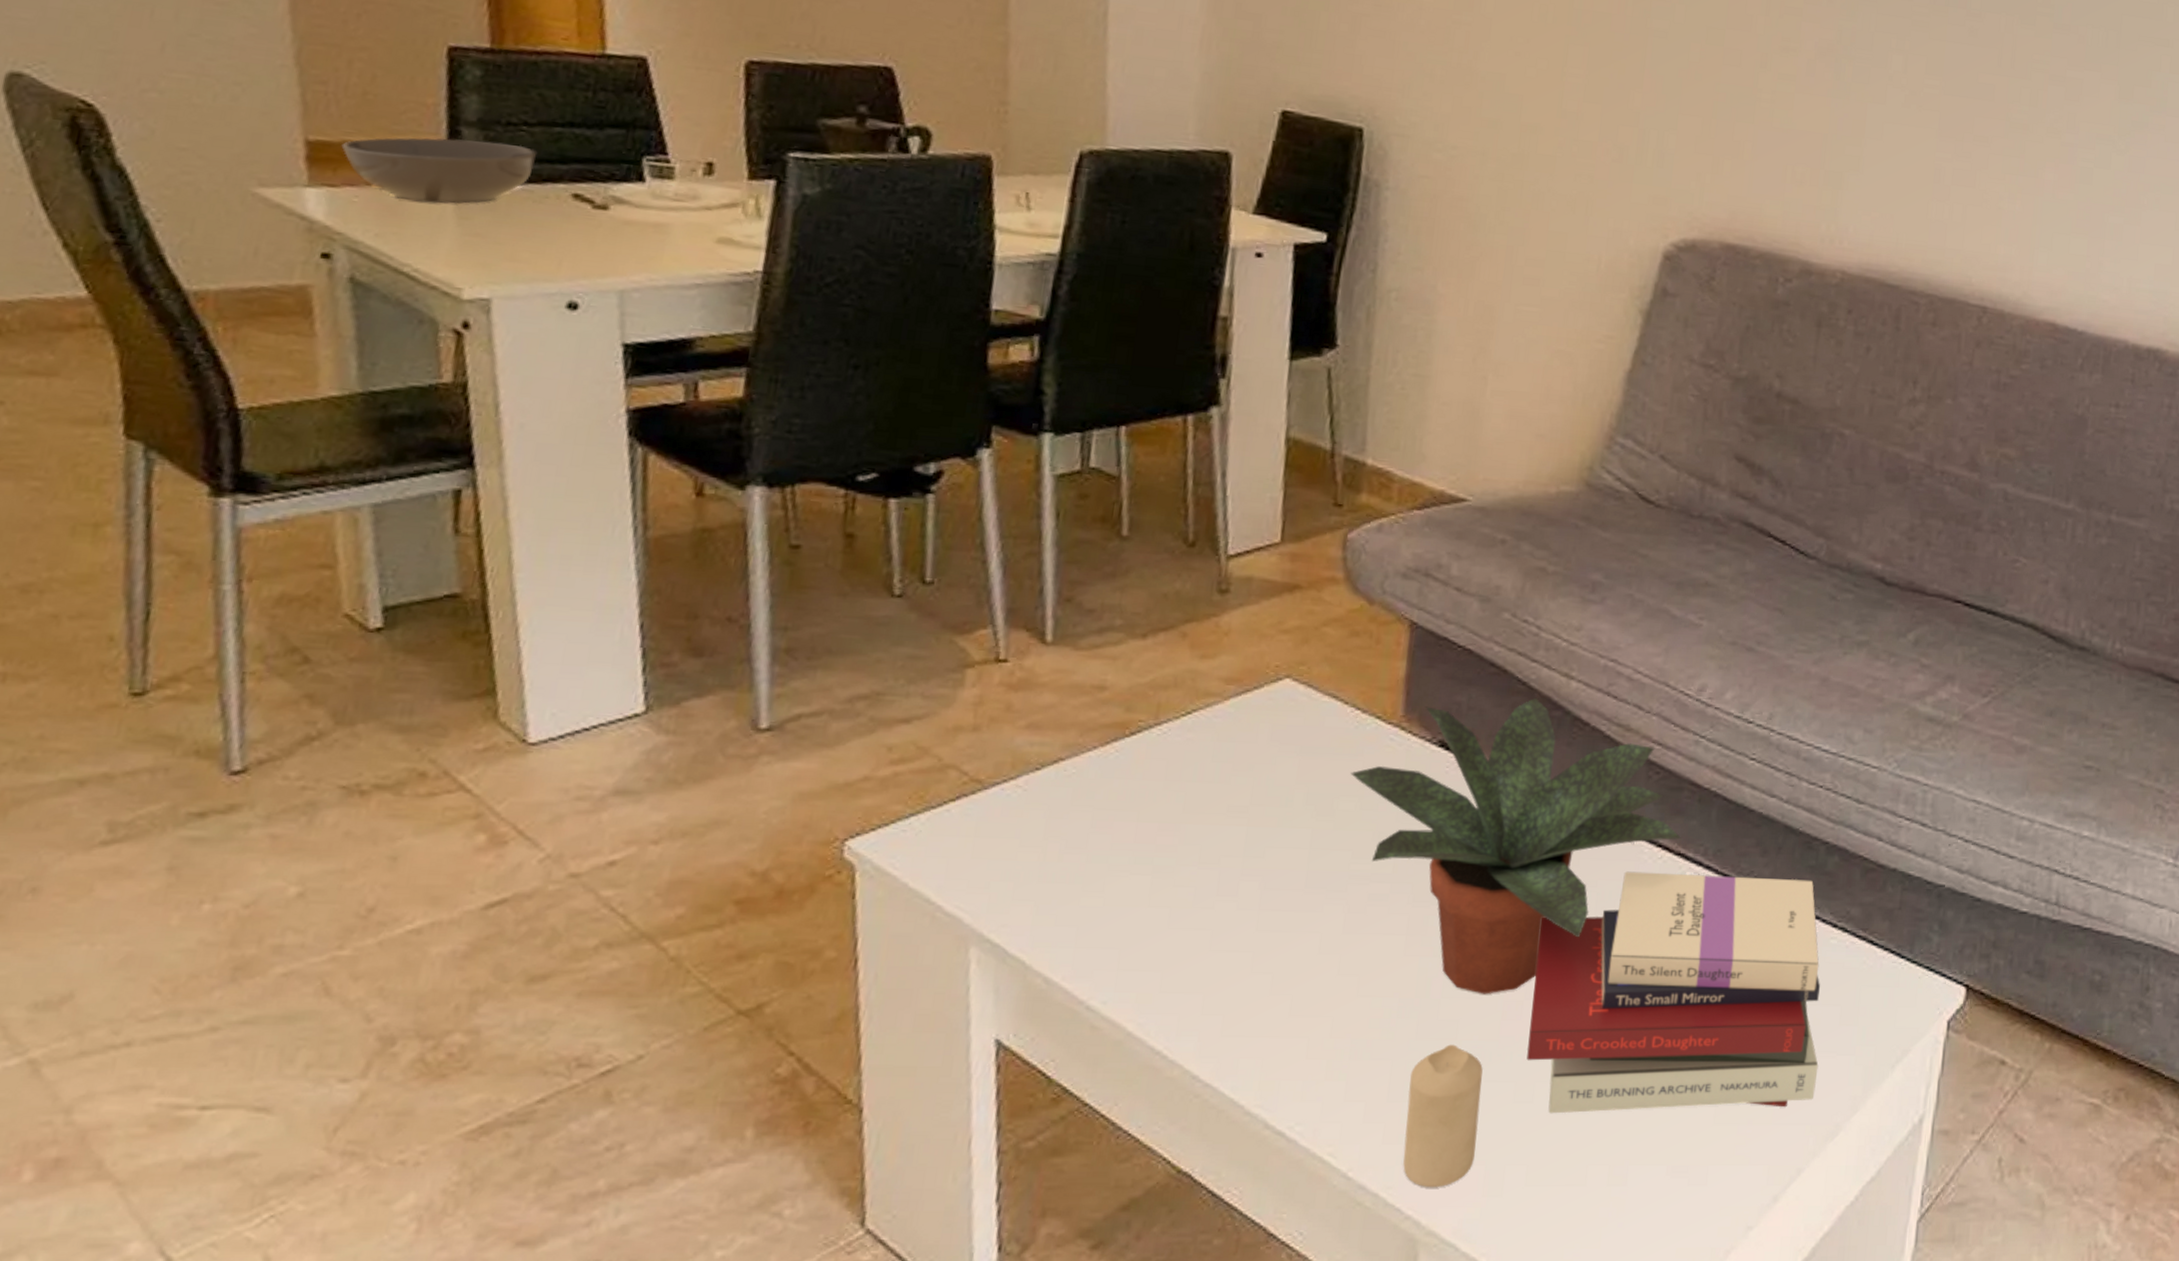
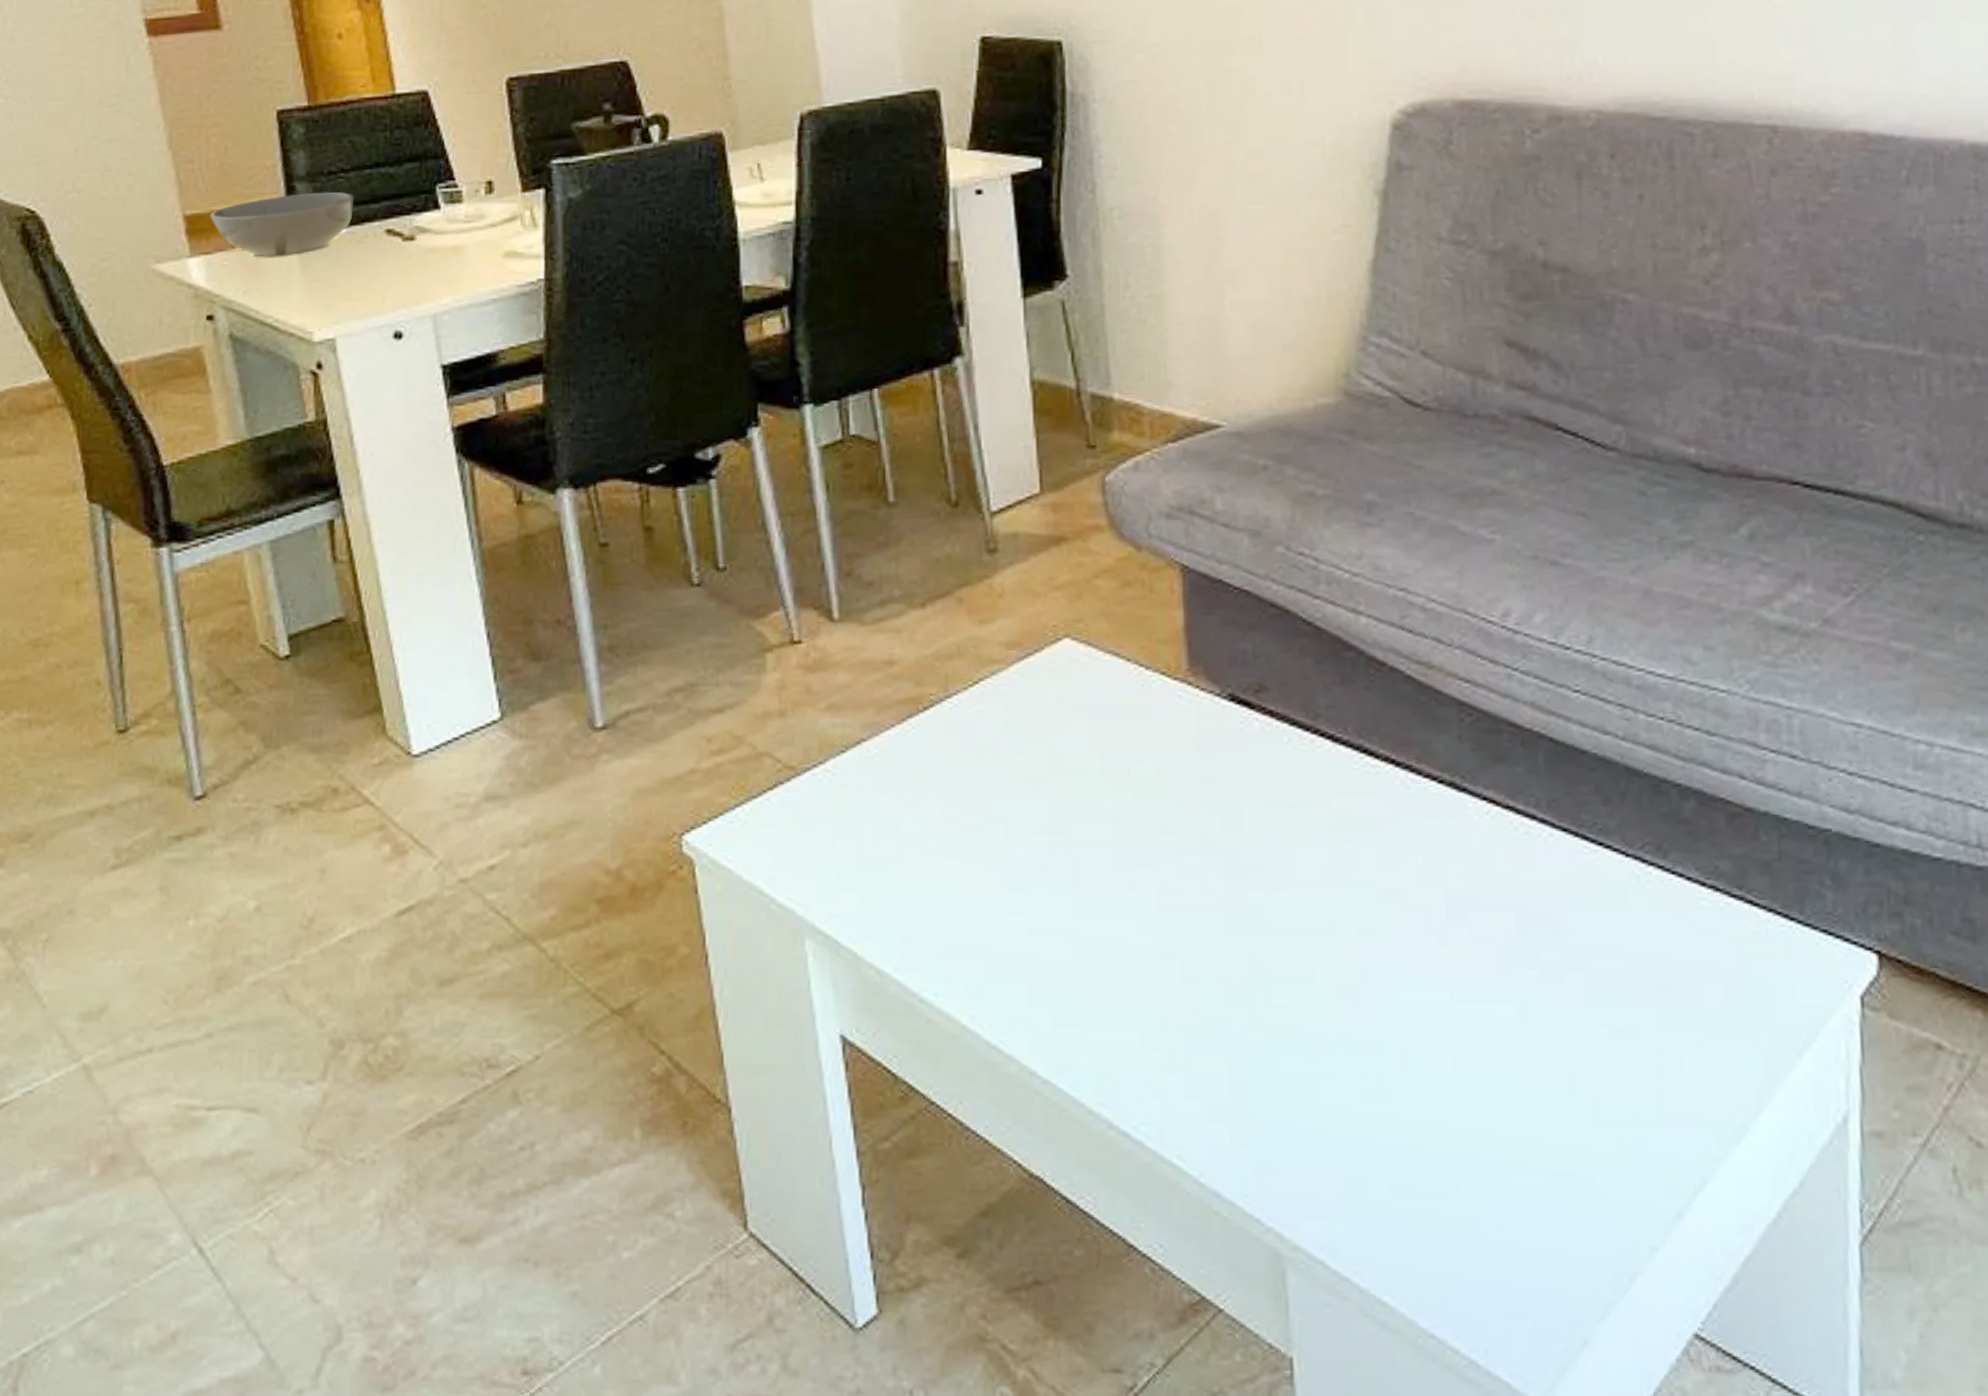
potted plant: present [1350,698,1681,994] -> none [1143,639,1507,976]
candle: present [1403,1044,1483,1188] -> none [1250,1034,1331,1197]
books: present [1527,871,1821,1114] -> none [1364,829,1709,1112]

